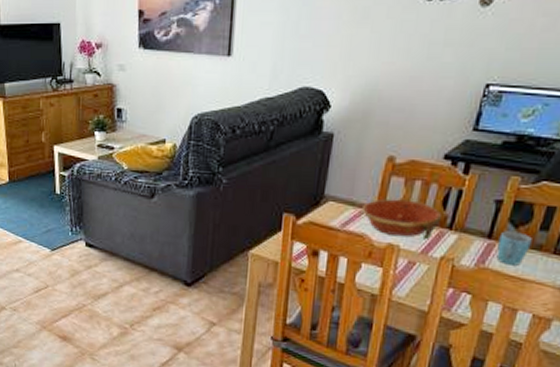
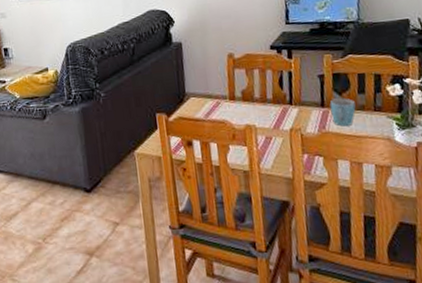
bowl: present [361,198,442,239] -> none [217,86,282,118]

